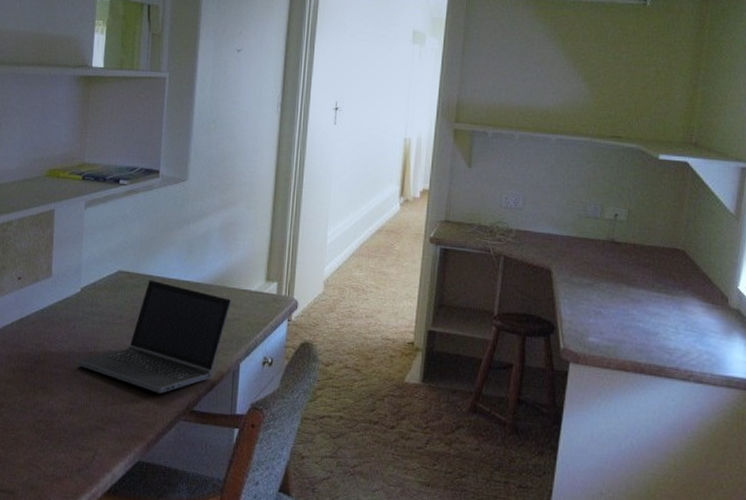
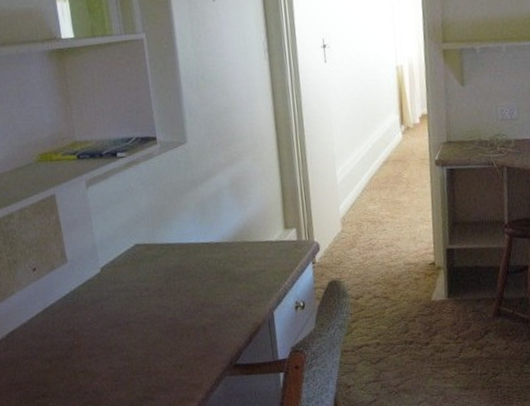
laptop computer: present [77,279,232,393] -> none [113,247,255,355]

